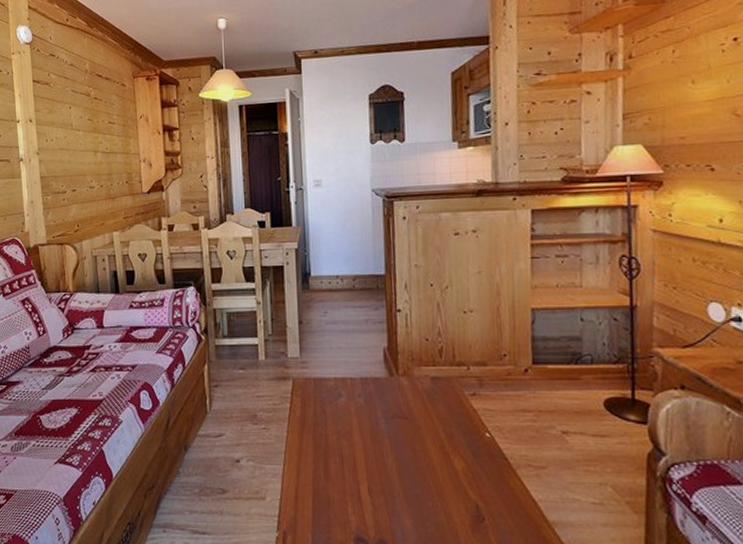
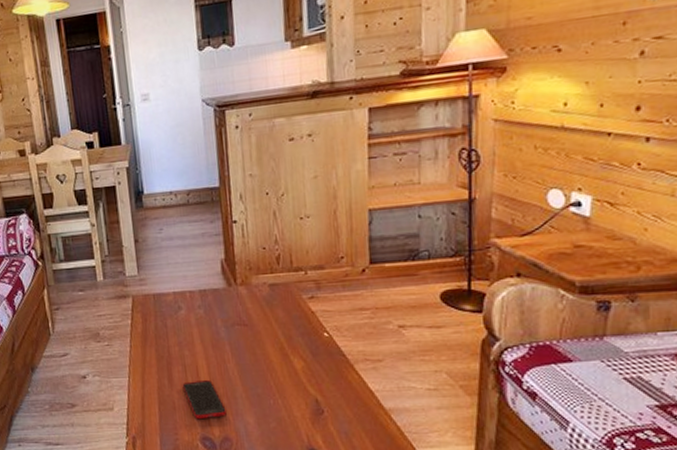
cell phone: none [338,473,383,517] -> present [182,379,227,419]

